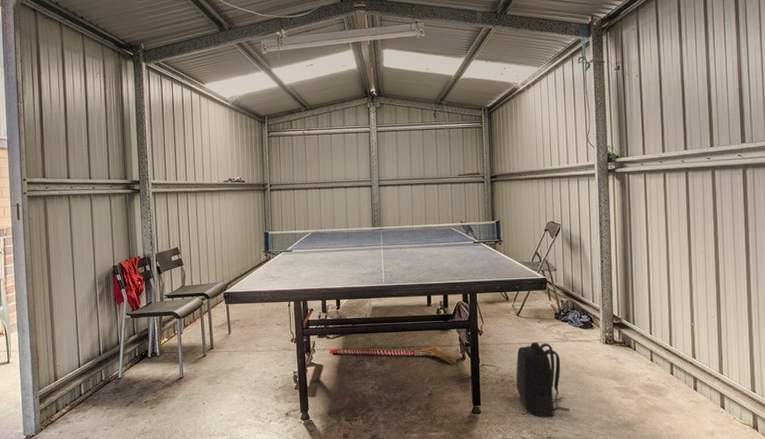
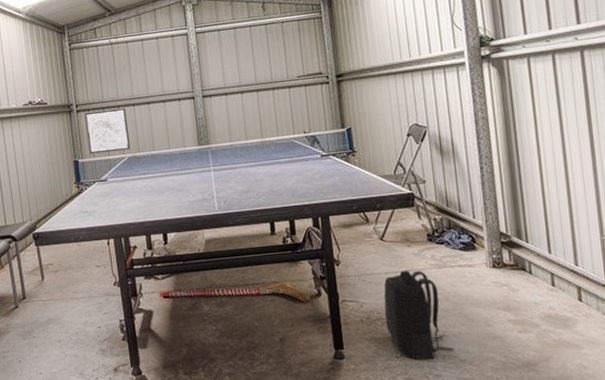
wall art: none [277,190,315,228] -> present [84,108,131,155]

